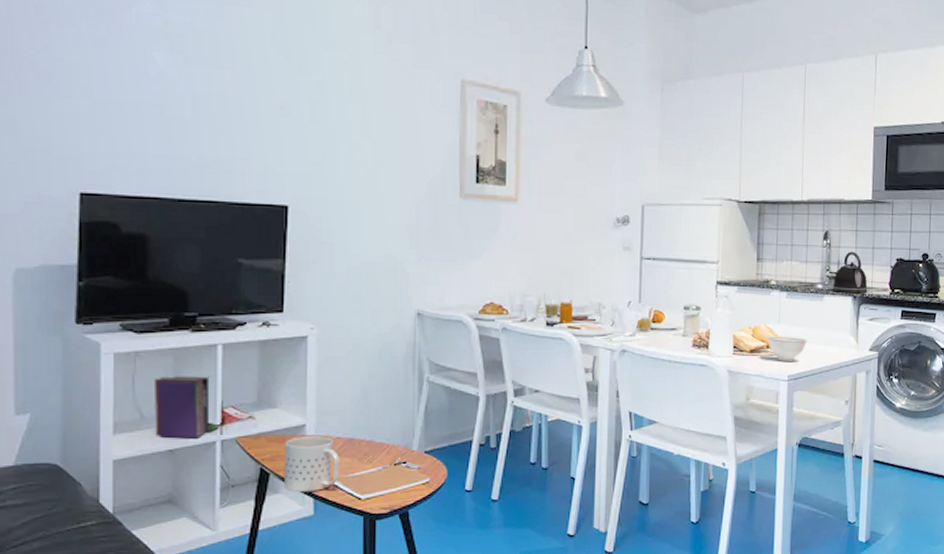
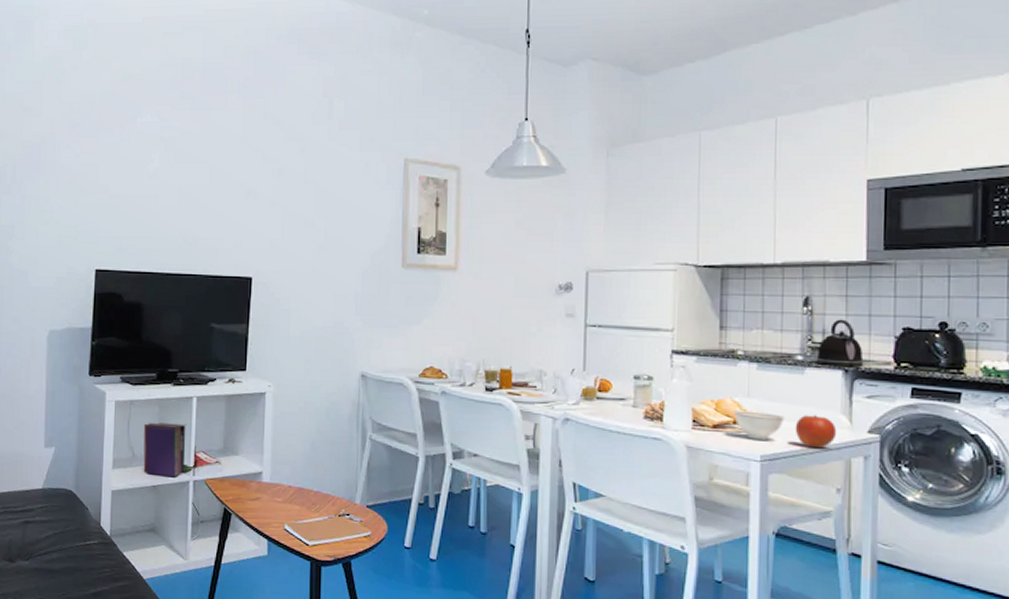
mug: present [284,436,339,493] -> none [243,483,290,534]
fruit: none [815,337,847,366] -> present [795,415,837,449]

